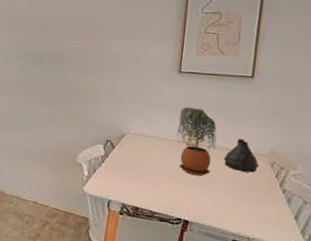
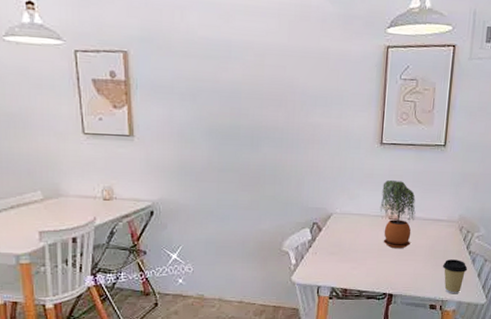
teapot: present [223,138,260,173] -> none [421,207,451,239]
coffee cup: none [248,194,281,234] -> present [442,259,468,294]

